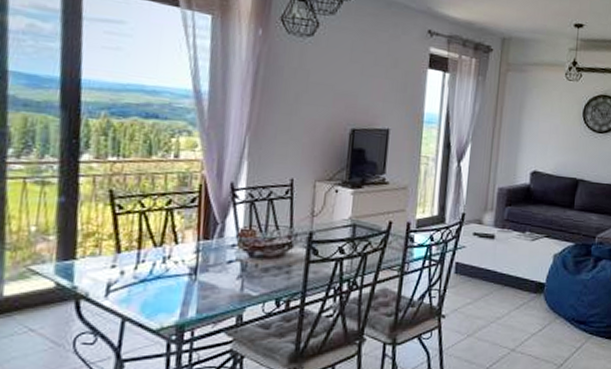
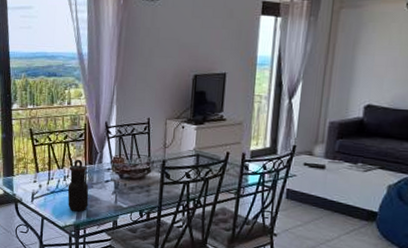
teapot: none [167,232,202,306] -> present [67,159,89,212]

